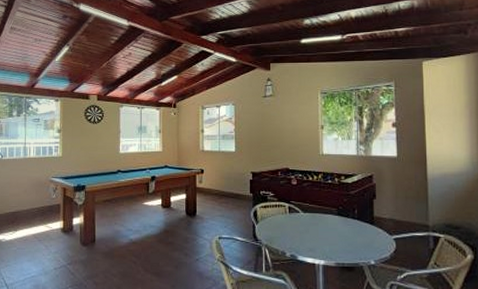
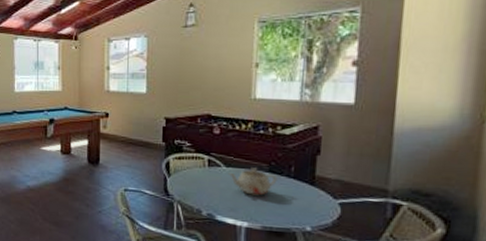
teapot: none [305,212,345,236] -> present [228,168,278,196]

